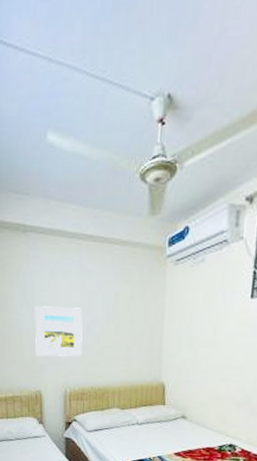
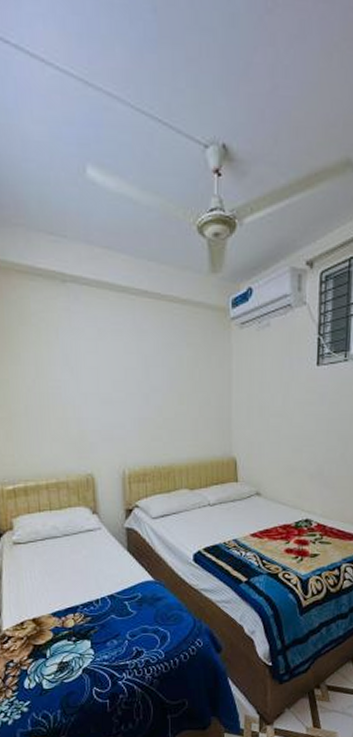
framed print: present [34,306,83,357] -> none [80,371,141,433]

